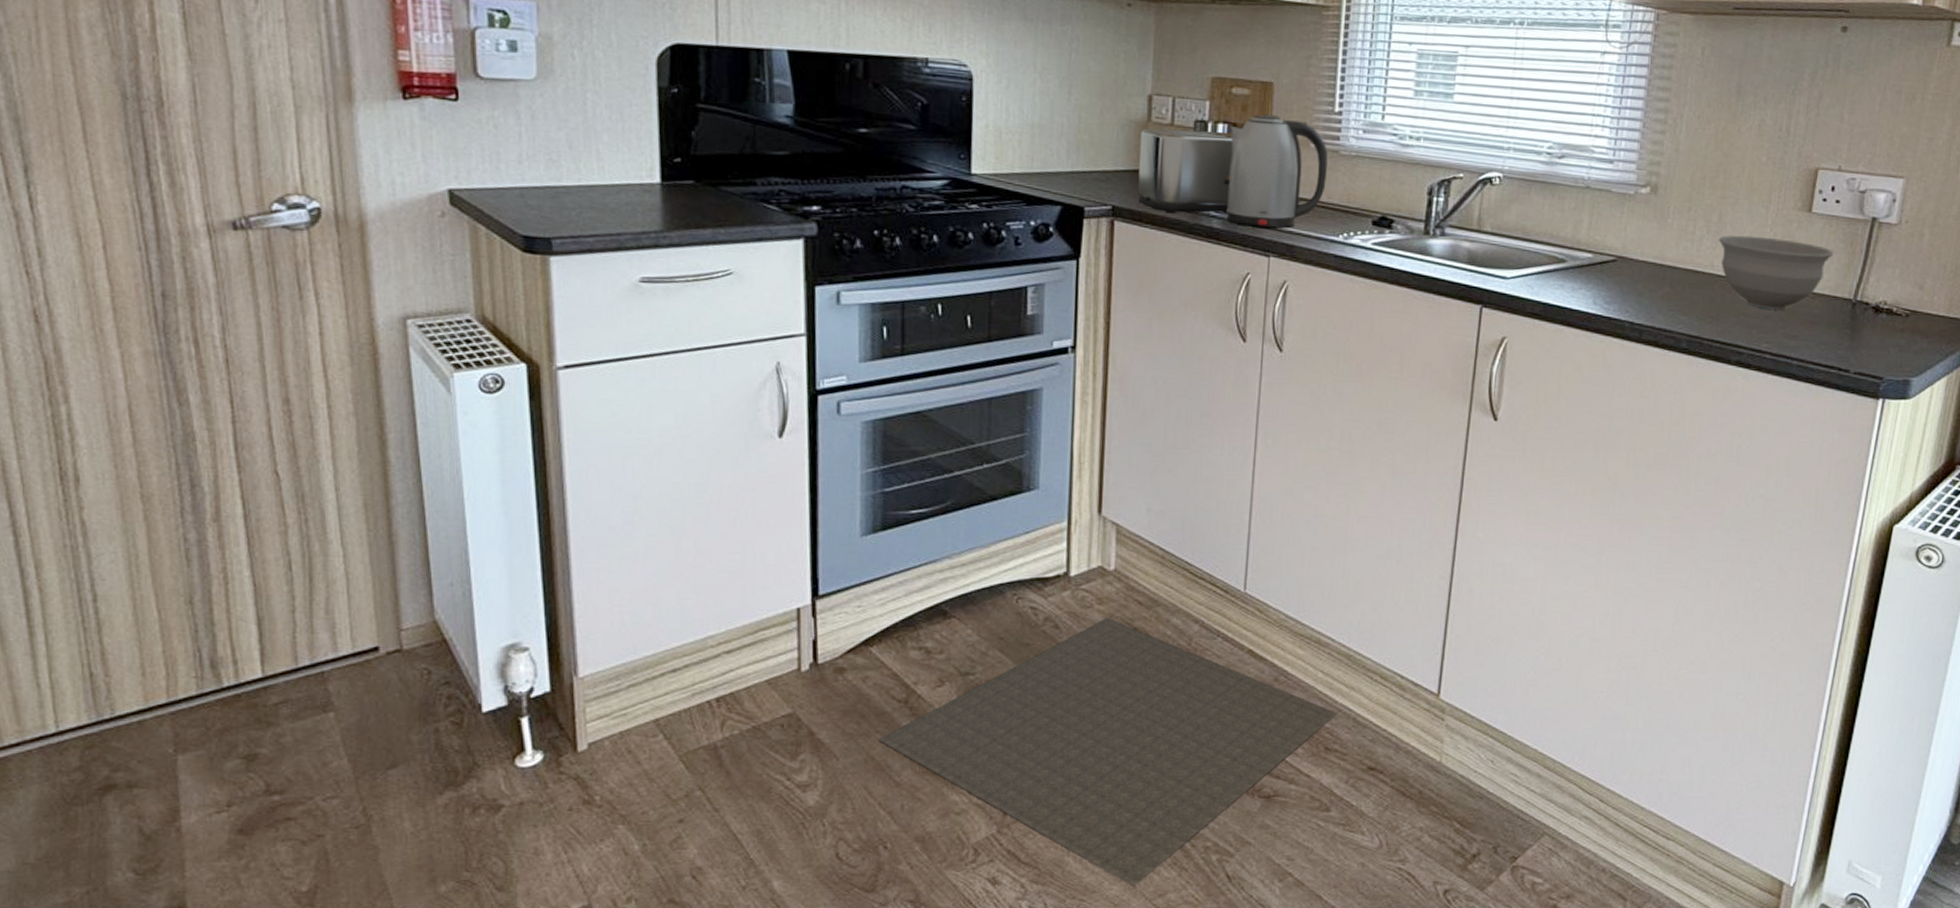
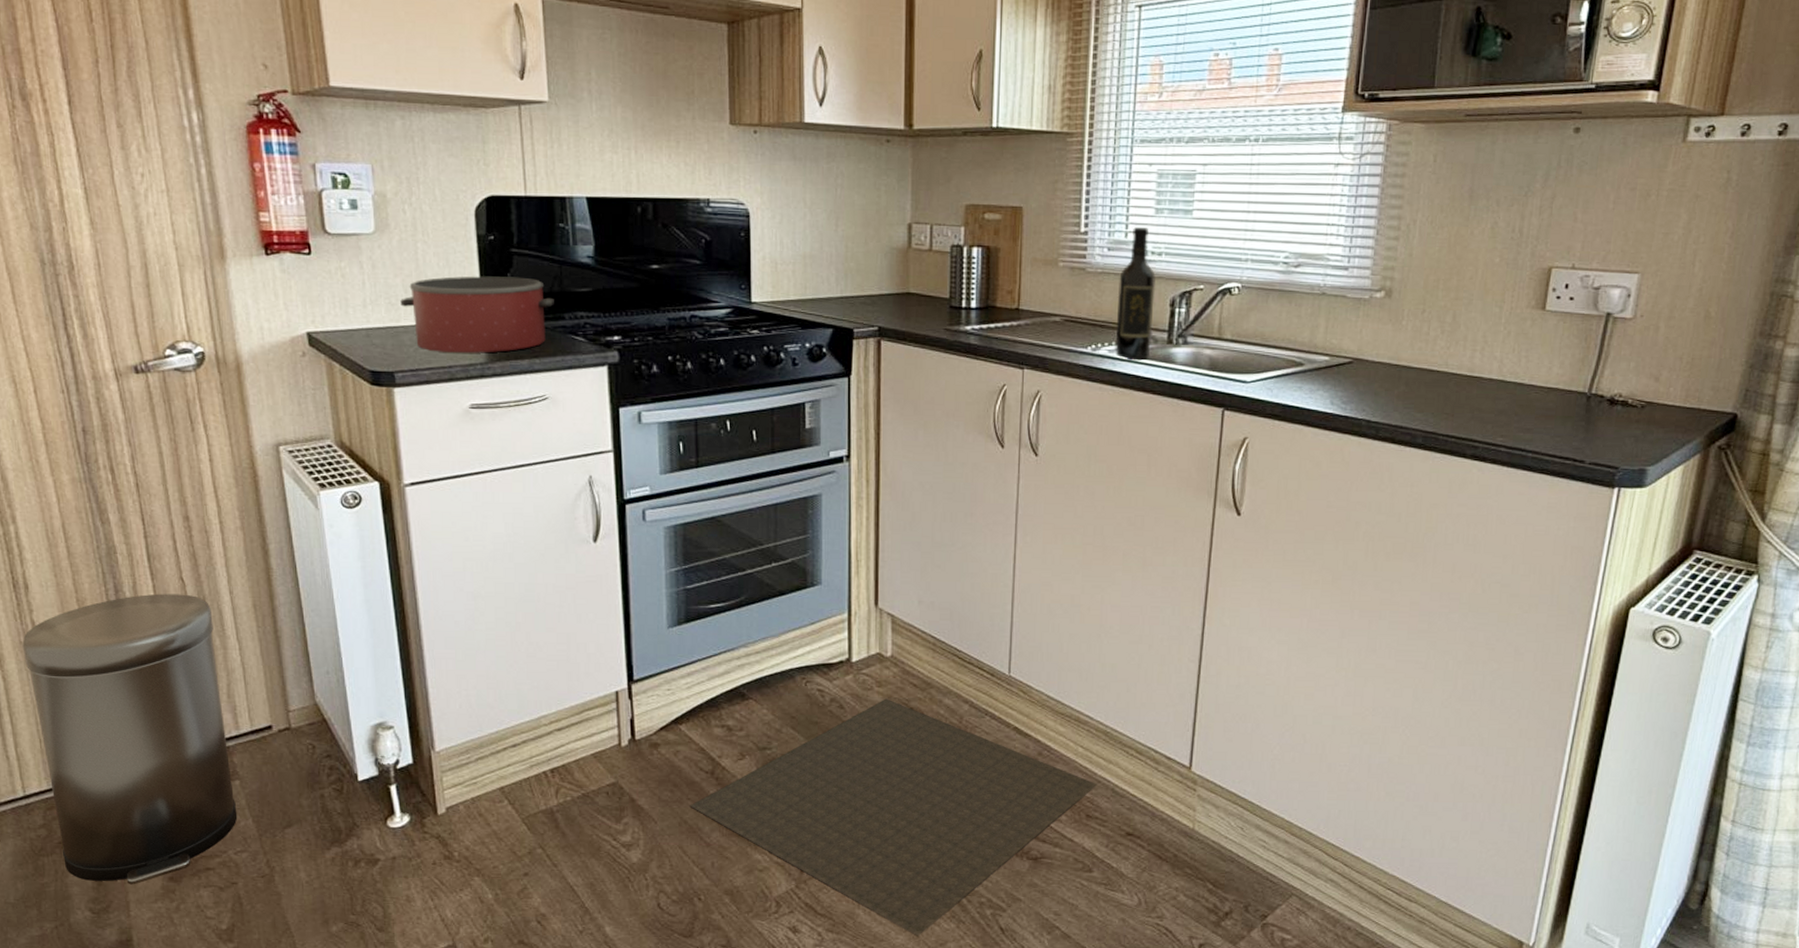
pedal bin: none [67,489,329,839] -> present [22,593,238,885]
cooking pot: none [563,132,745,221] -> present [400,276,554,353]
toaster: present [1138,128,1234,214] -> none [901,254,988,332]
kettle: present [1226,113,1328,229] -> none [982,236,1075,342]
wine bottle: none [1368,109,1414,251] -> present [1115,227,1157,359]
bowl: present [1718,235,1833,310] -> none [1452,334,1567,405]

